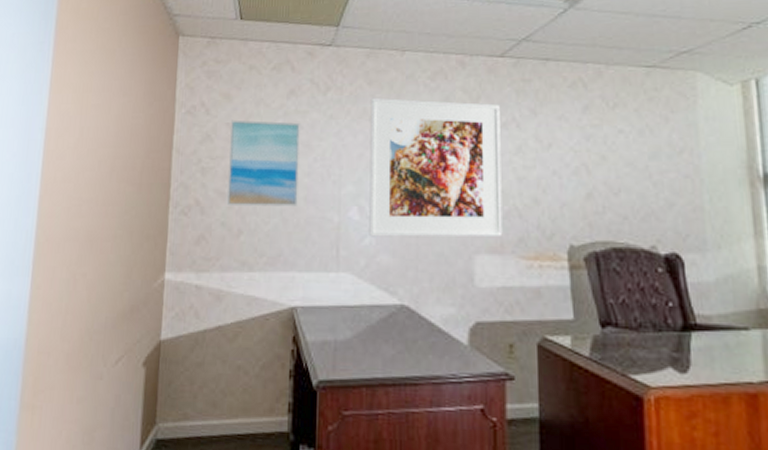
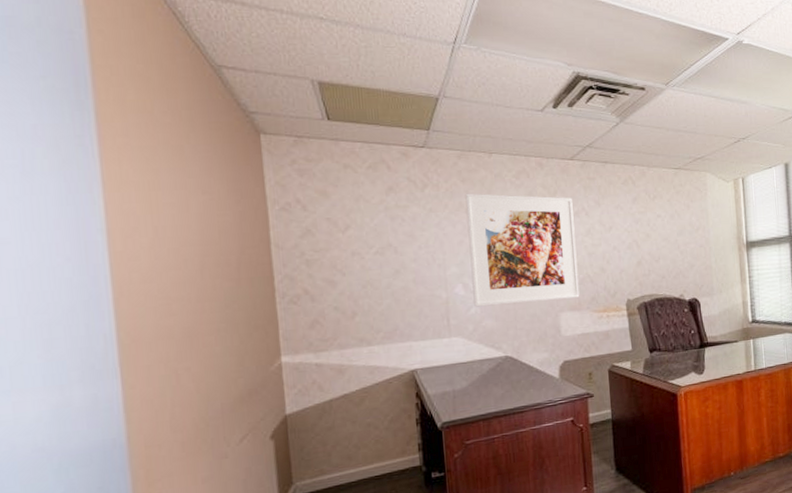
wall art: present [227,119,300,206] -> none [331,215,408,292]

